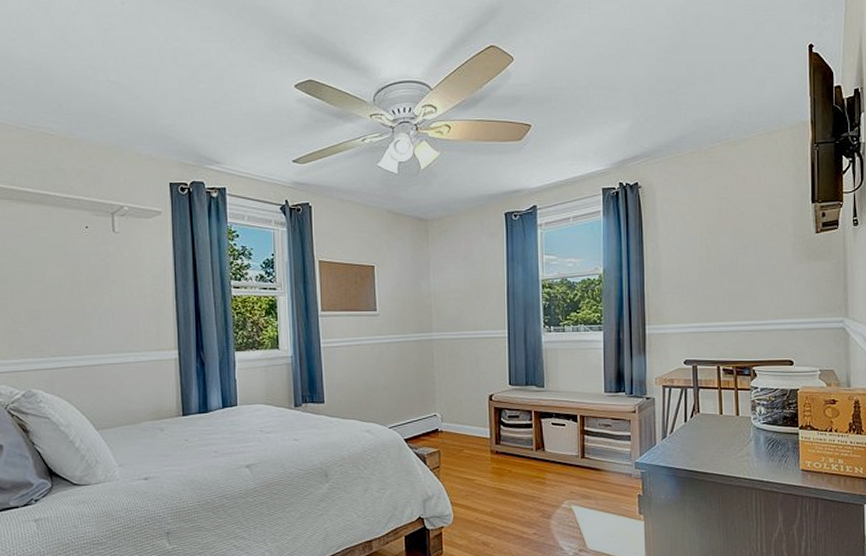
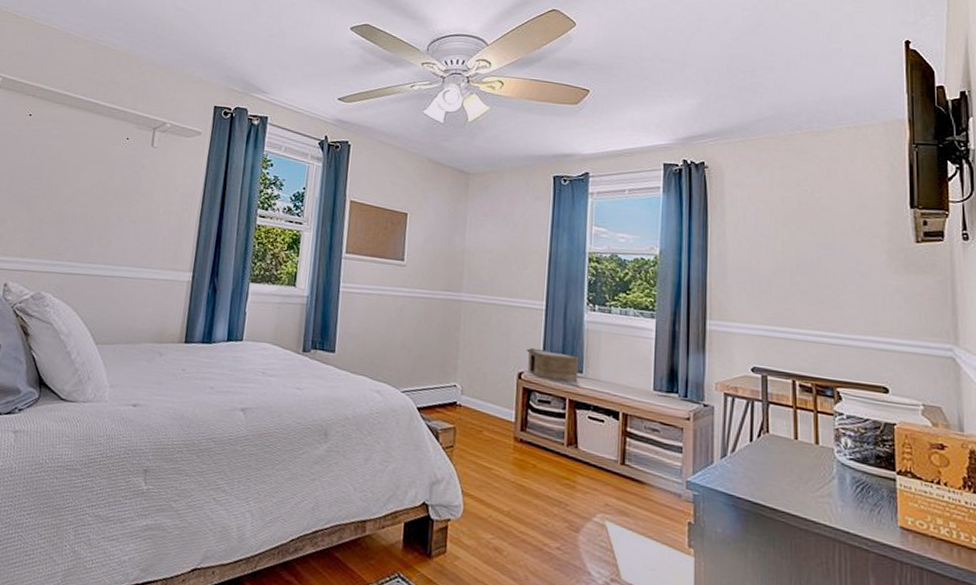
woven basket: none [494,371,541,398] -> present [526,347,579,382]

